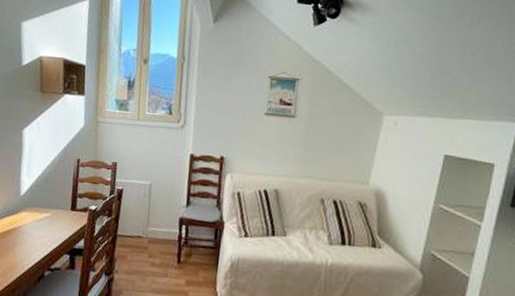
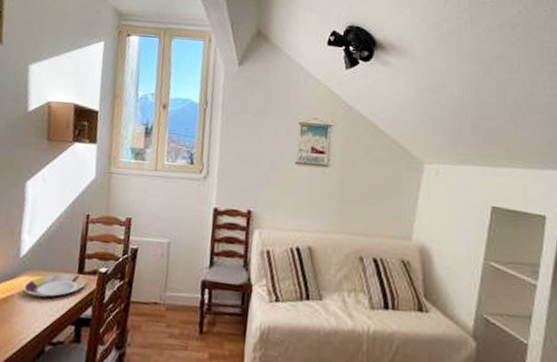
plate: none [24,210,79,231] -> present [23,273,86,298]

